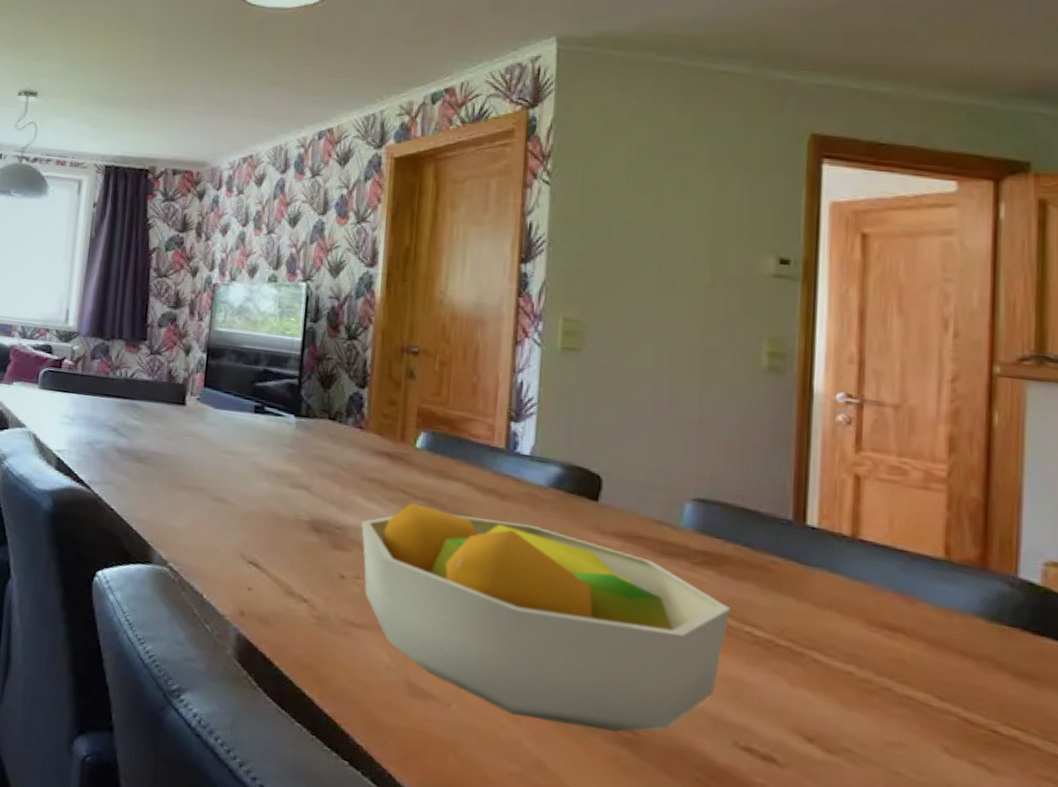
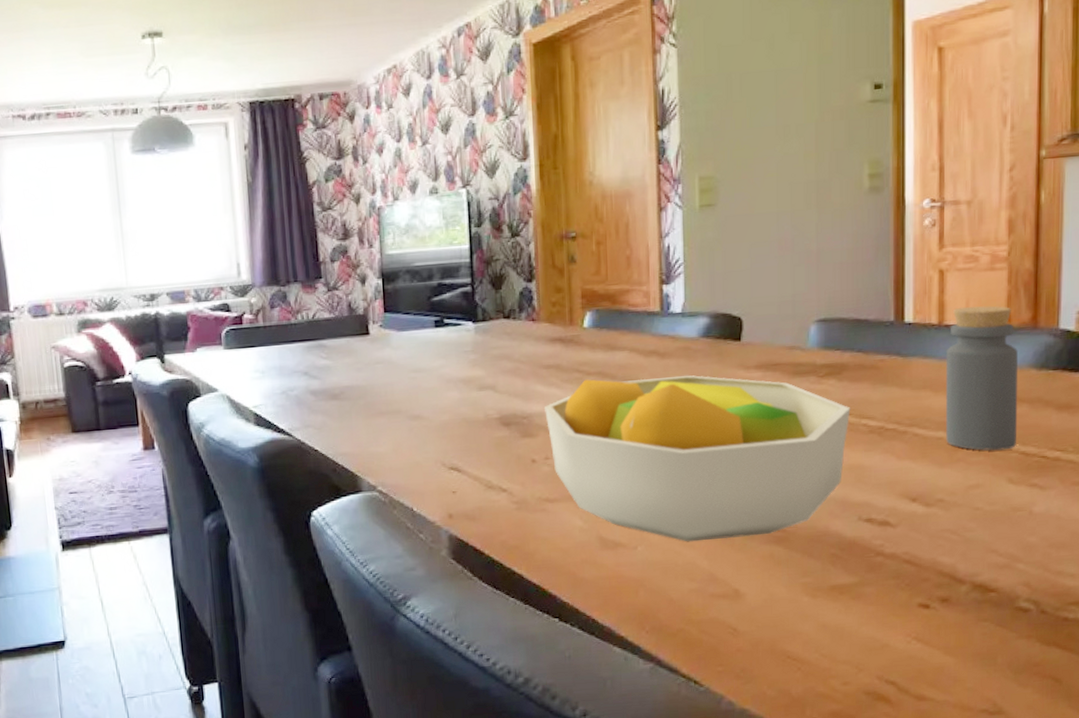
bottle: none [857,523,960,710] -> present [945,306,1019,451]

